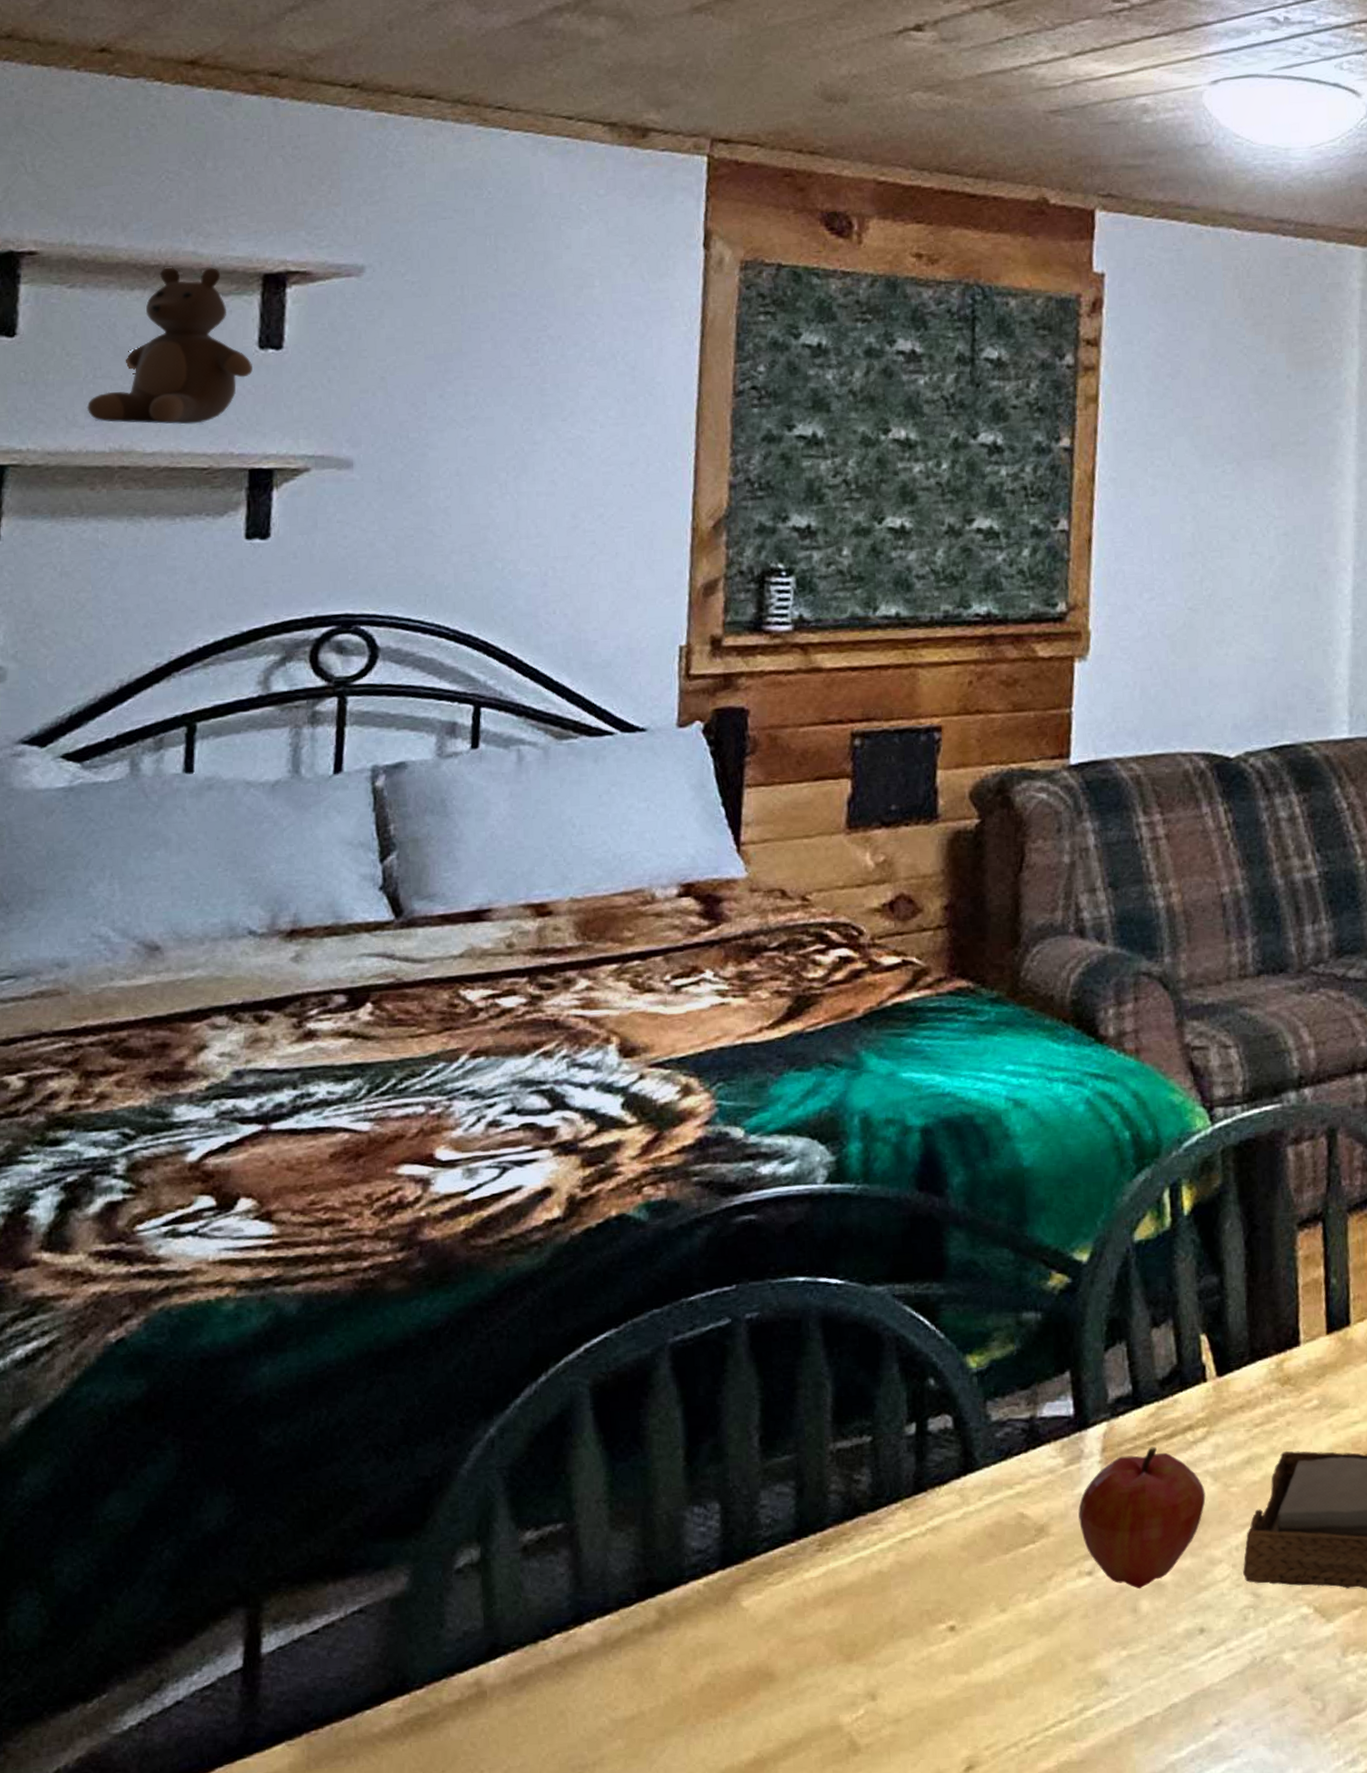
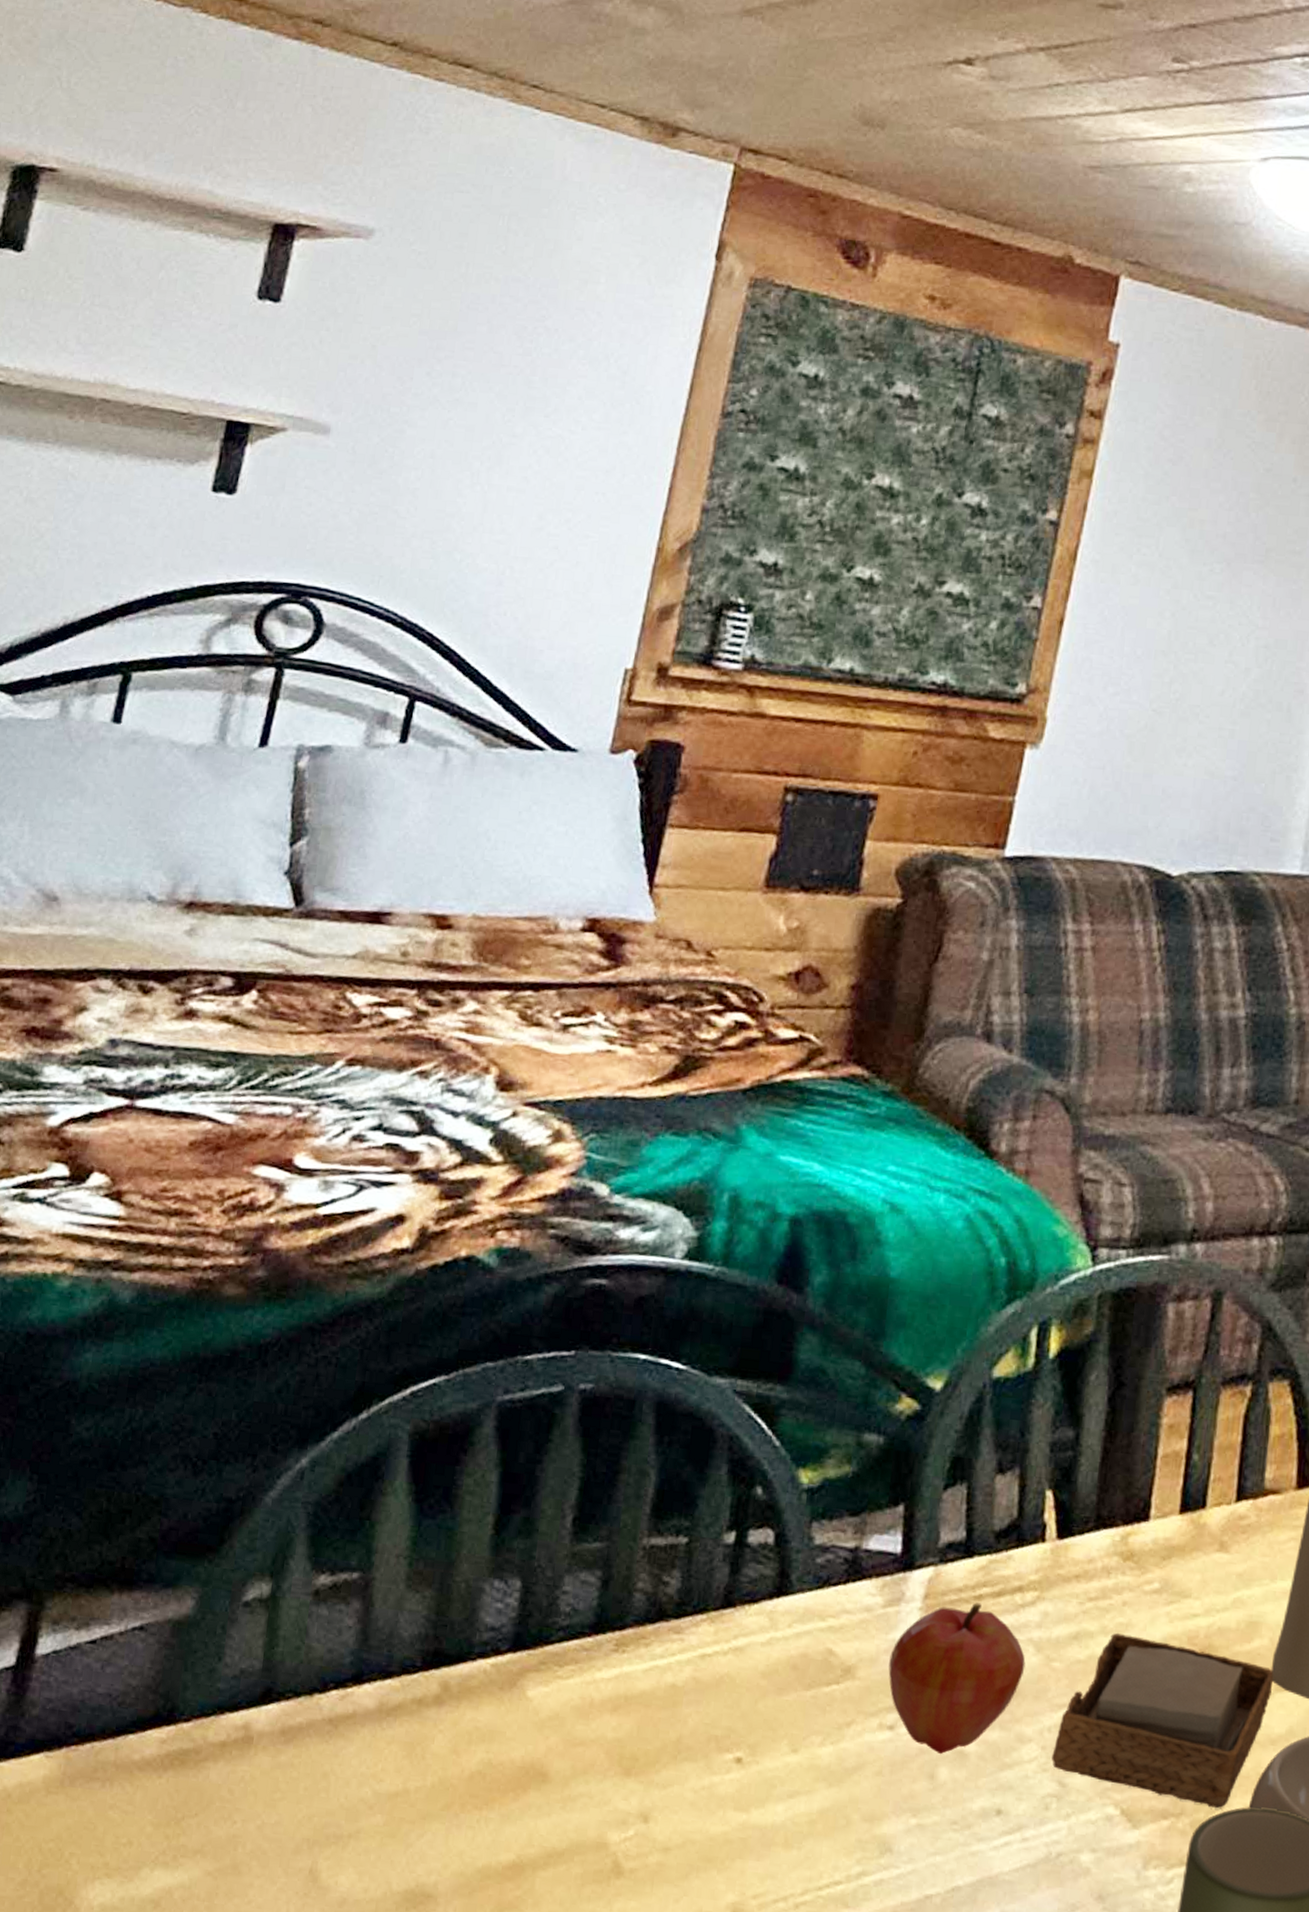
teddy bear: present [86,266,253,424] -> none [79,202,248,366]

